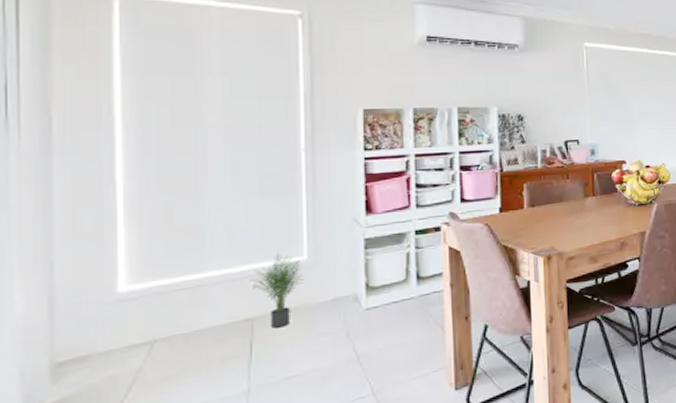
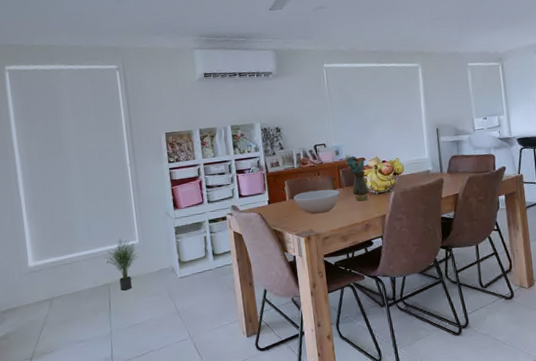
bowl: none [533,197,593,228] -> present [293,189,341,215]
vase: none [602,155,629,214] -> present [345,154,370,202]

